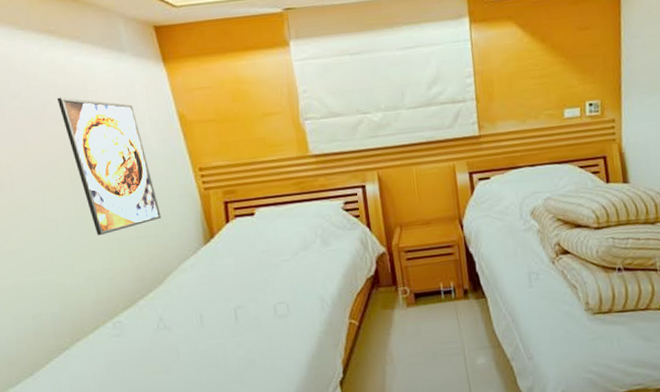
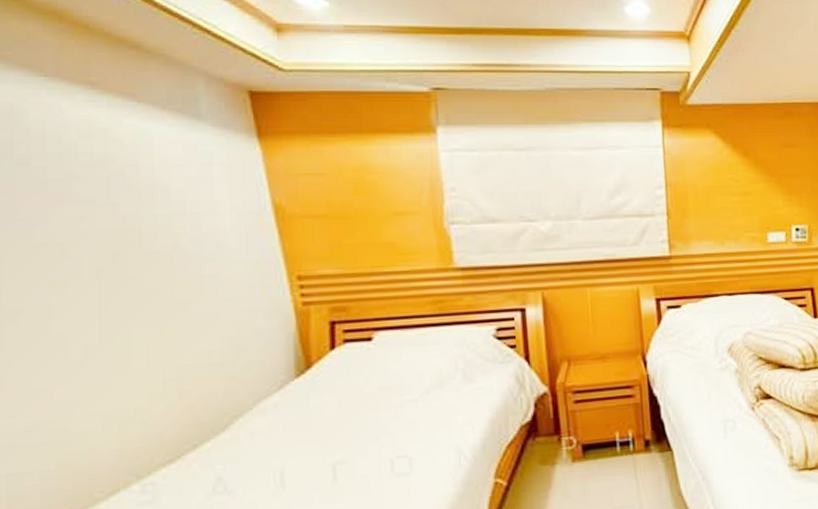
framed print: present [57,97,162,236] -> none [90,170,235,362]

